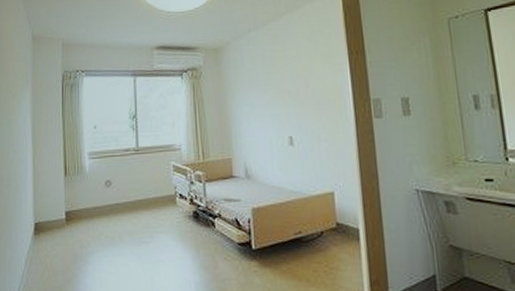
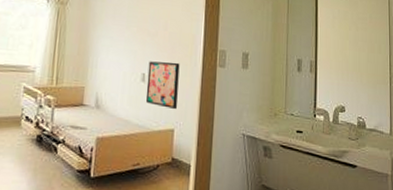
wall art: none [294,120,334,171] -> present [145,61,180,110]

